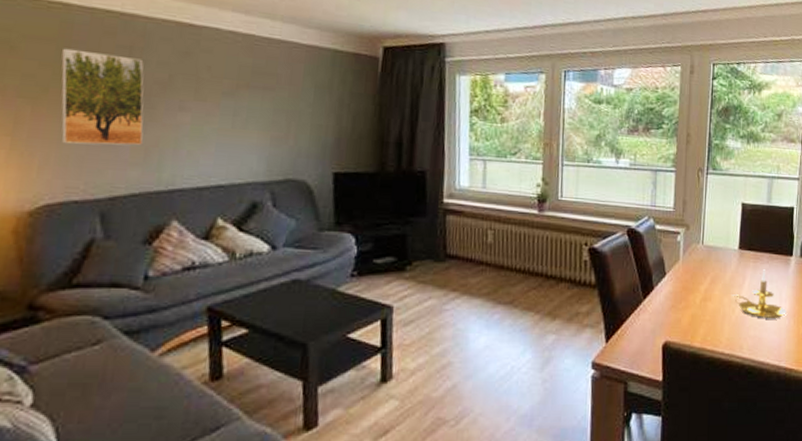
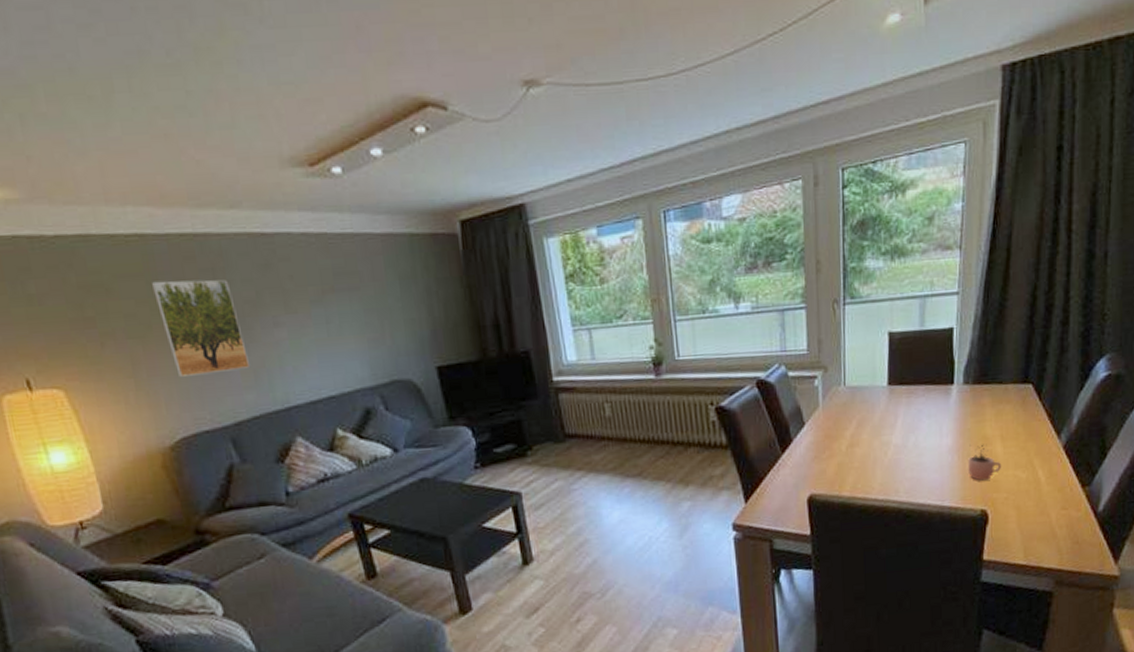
candle holder: present [732,269,786,318] -> none [883,404,949,457]

